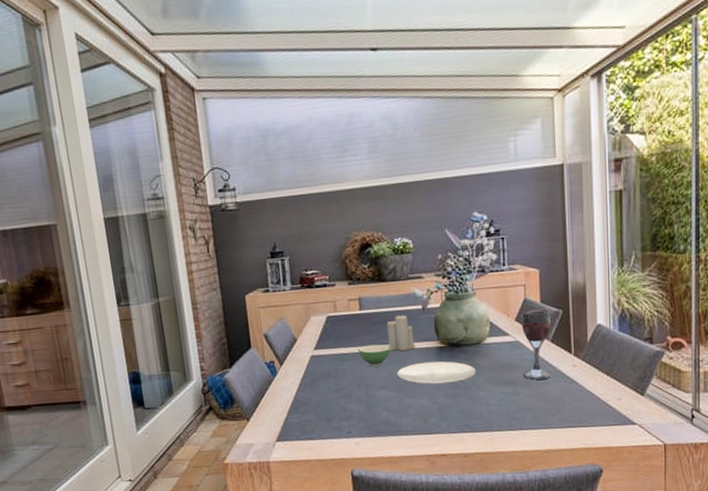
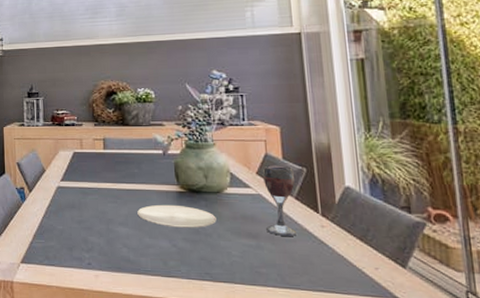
bowl: present [358,344,391,367] -> none [101,182,132,203]
candle: present [387,313,415,351] -> none [128,155,156,191]

